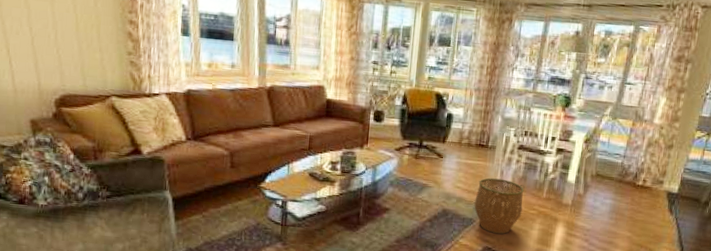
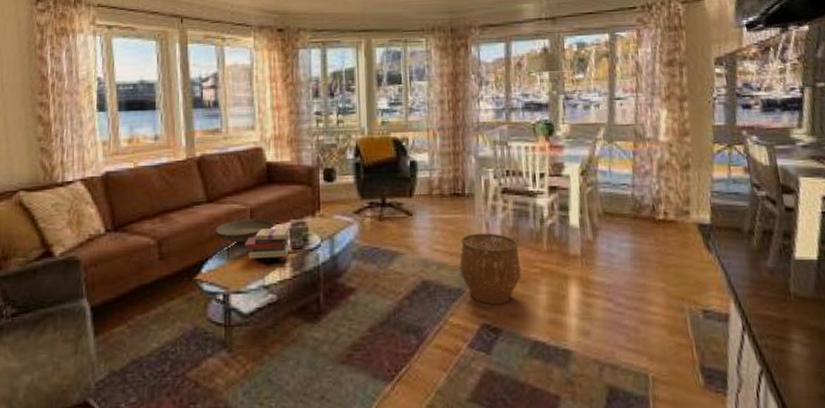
decorative bowl: none [278,143,329,164] -> present [215,218,275,245]
books: none [301,153,341,179] -> present [243,228,291,259]

